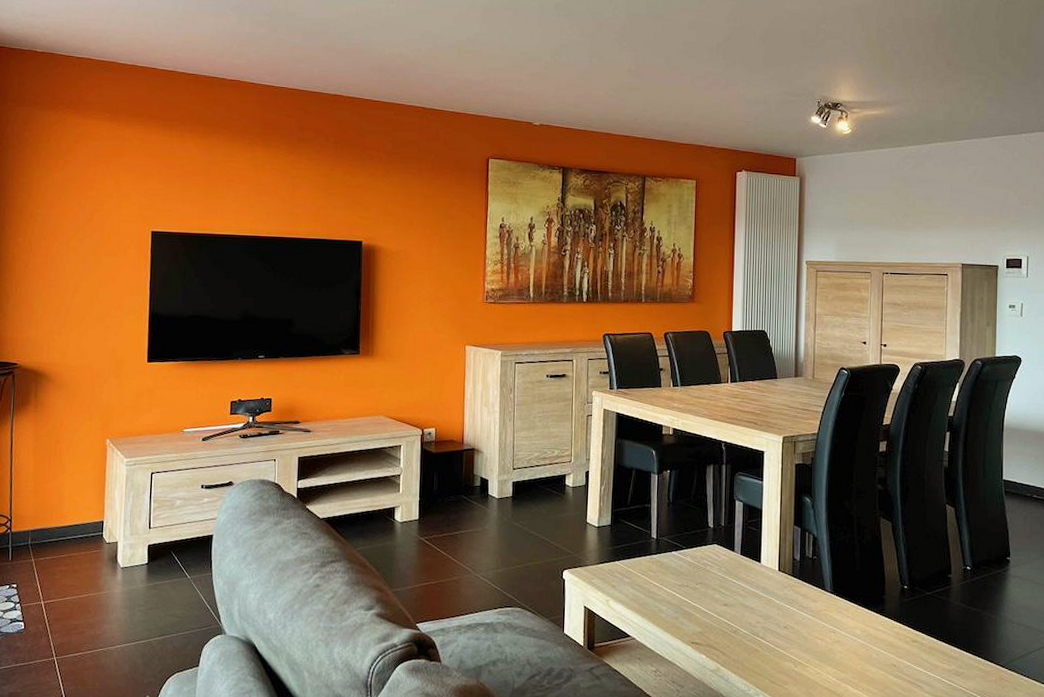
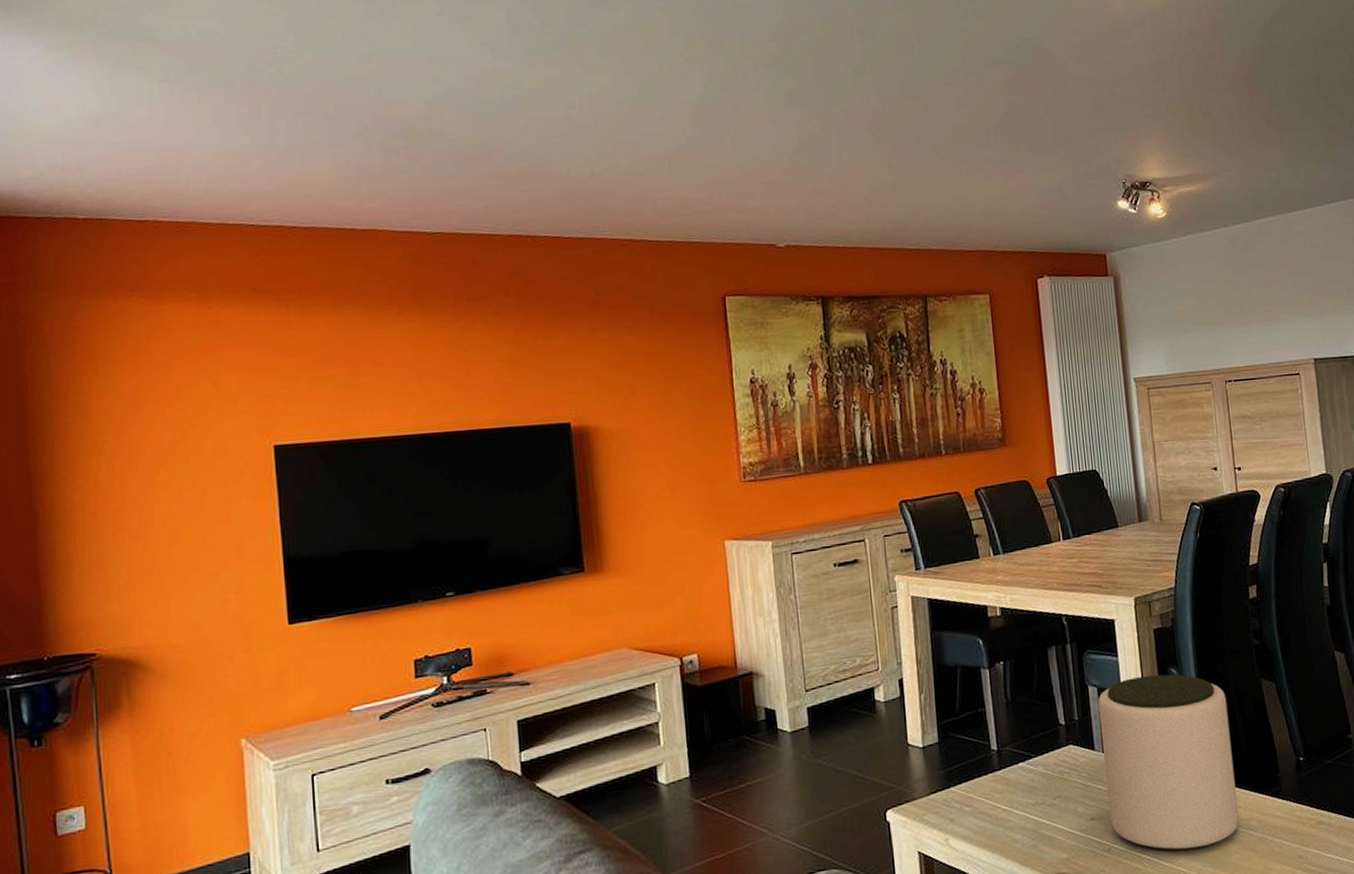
plant pot: none [740,500,849,644] -> present [1097,674,1239,851]

